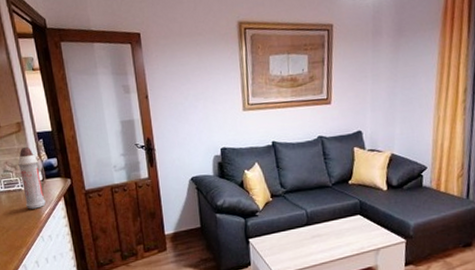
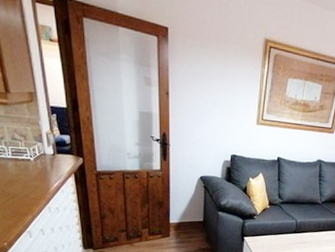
spray bottle: present [17,147,46,209] -> none [27,119,55,181]

